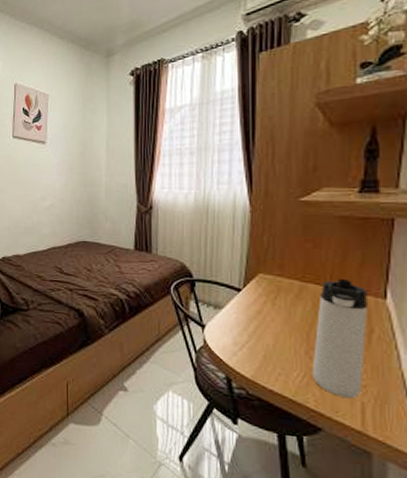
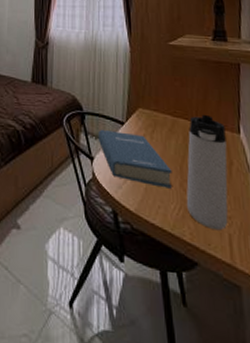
hardback book: none [210,296,297,356] -> present [98,129,172,189]

